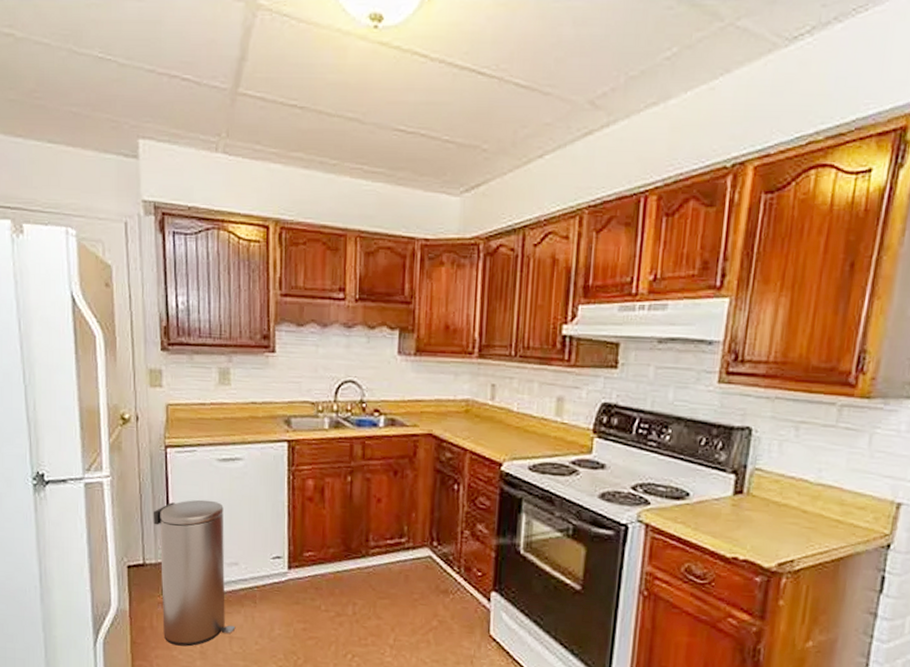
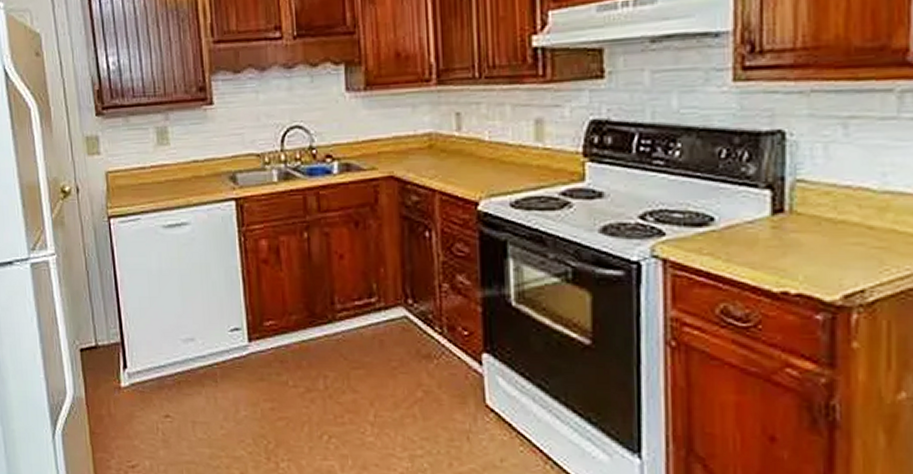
pedal bin: present [154,499,236,647] -> none [102,271,198,435]

